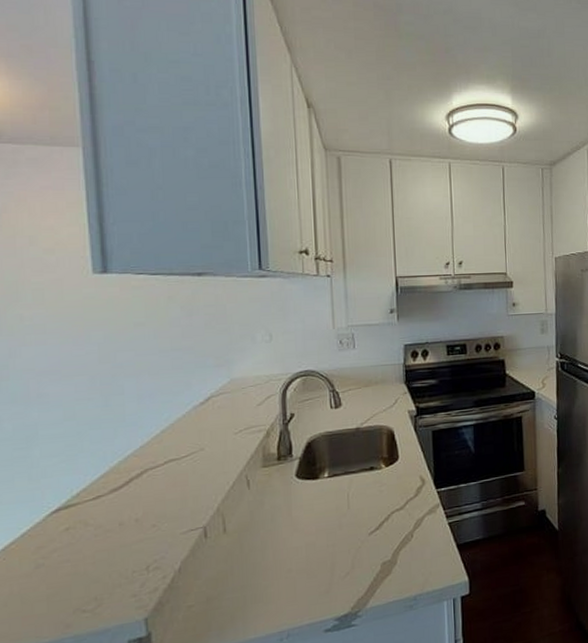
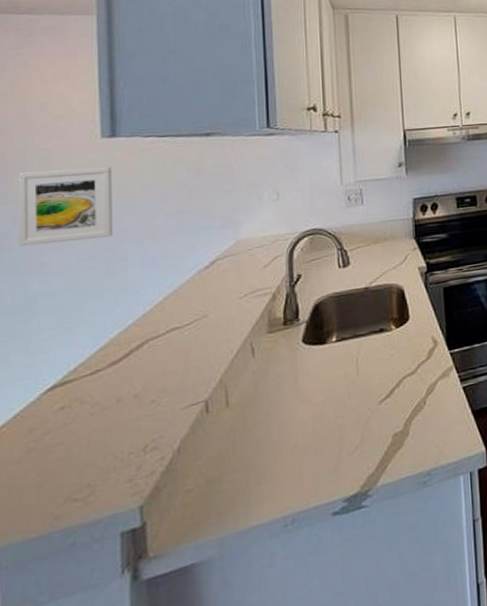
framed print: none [11,302,109,378] -> present [18,167,114,247]

